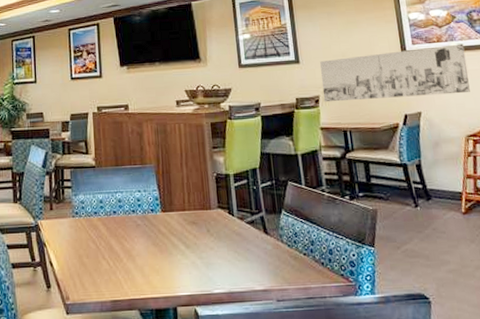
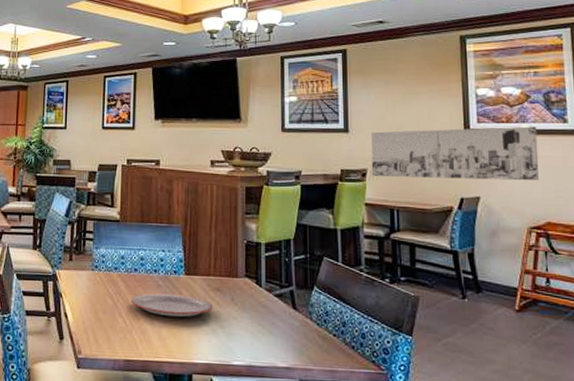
plate: none [112,231,190,254] -> present [131,292,212,318]

